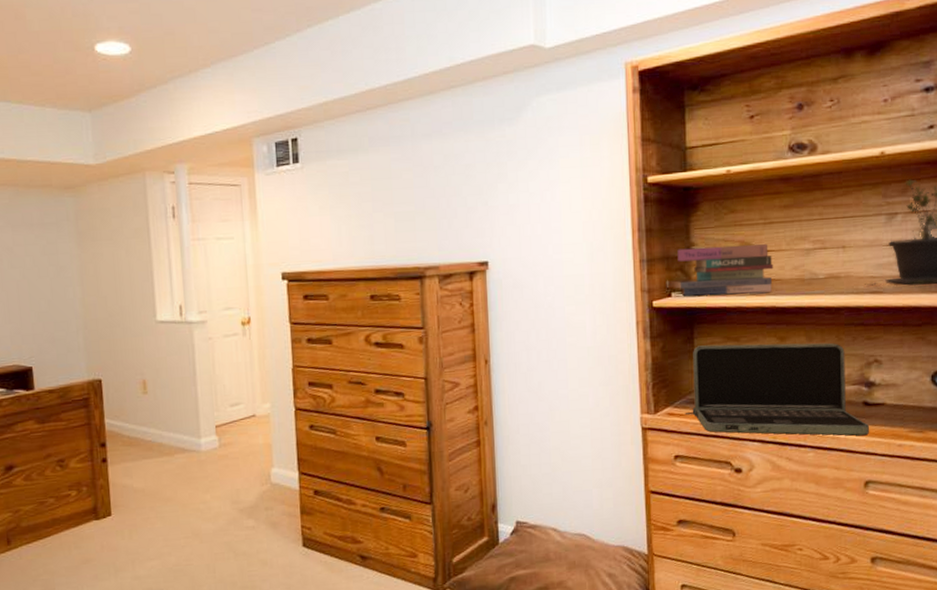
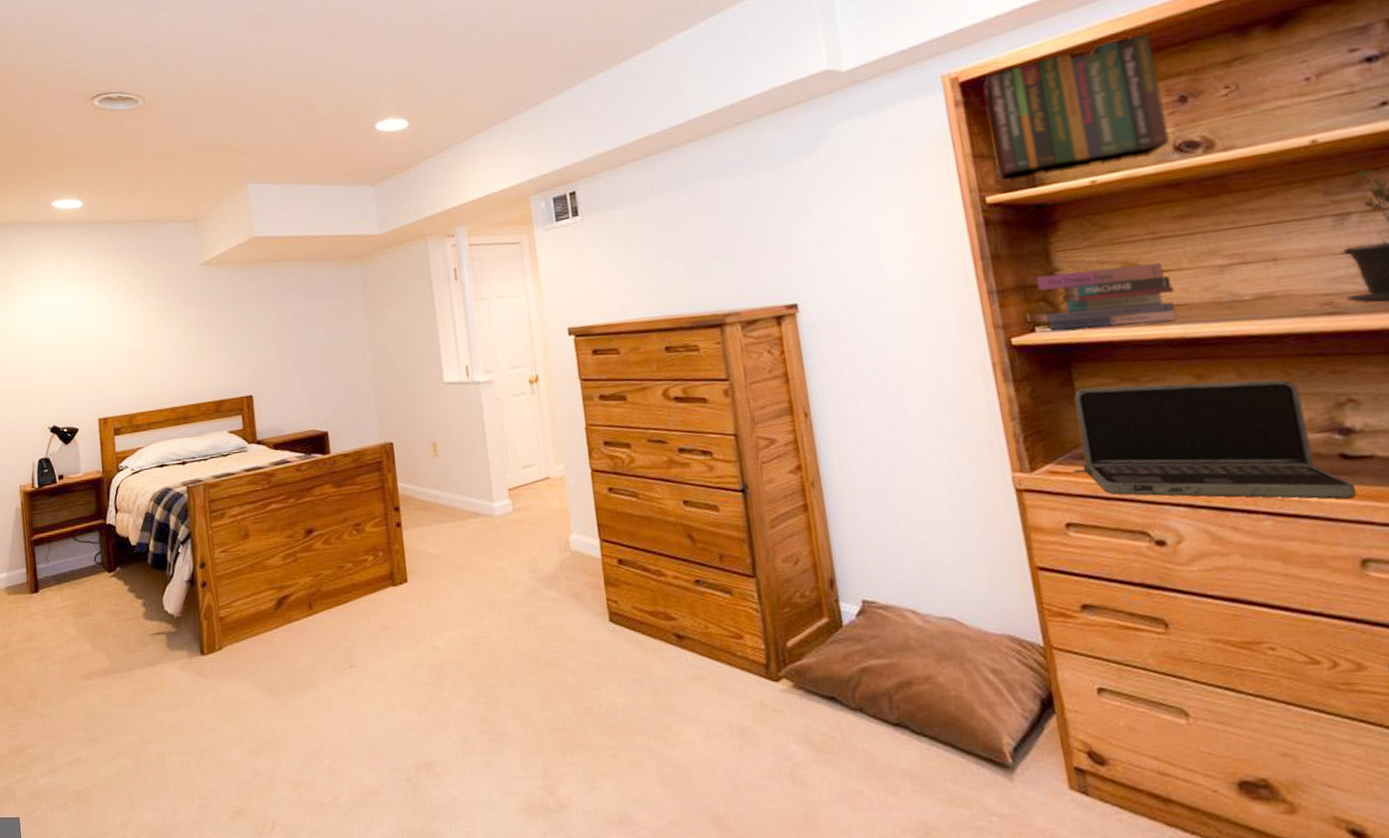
books: none [657,44,787,165] -> present [983,31,1169,182]

